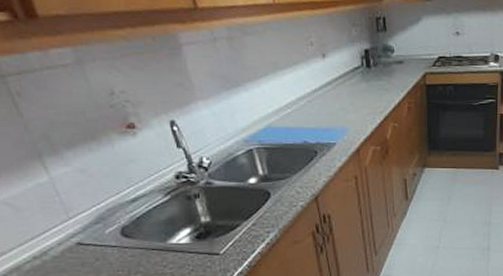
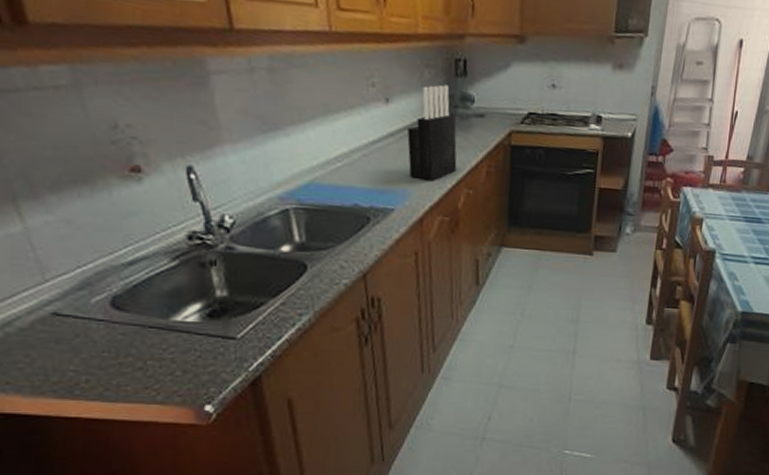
knife block: none [341,39,384,117] -> present [406,84,457,180]

